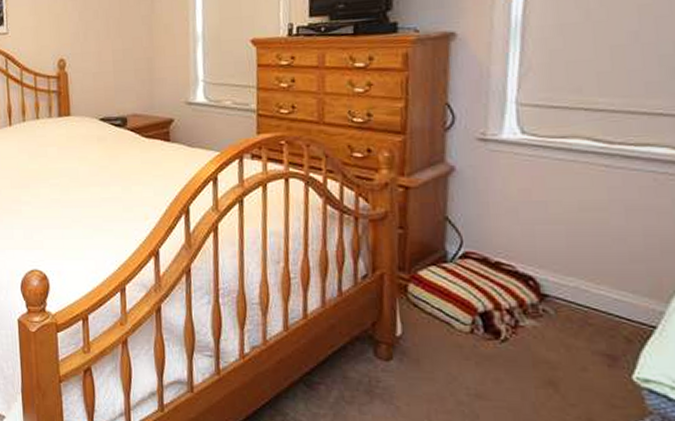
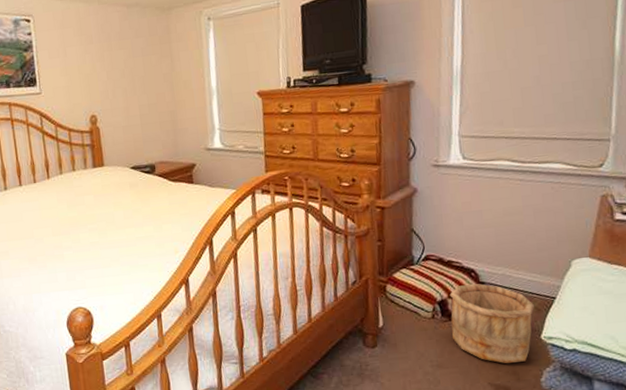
wooden bucket: none [496,294,624,407] -> present [449,283,535,364]

